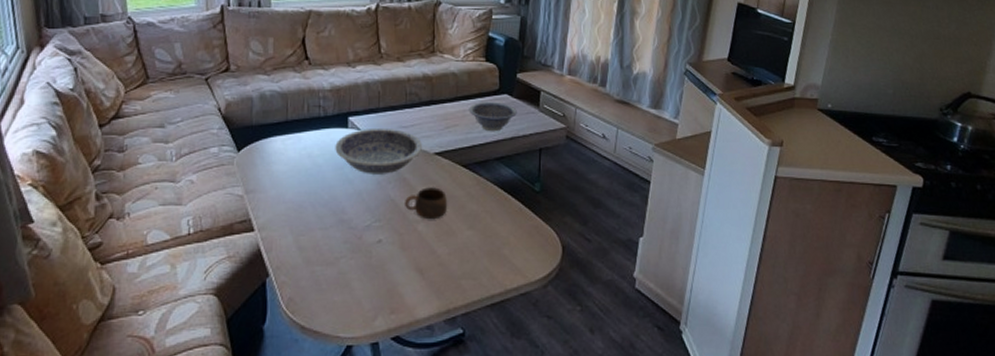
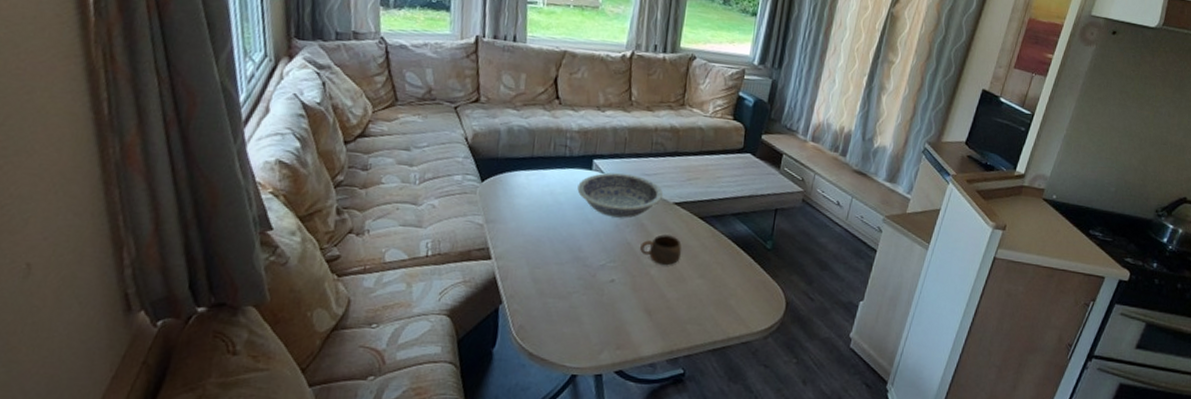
decorative bowl: present [469,102,517,131] -> none [711,159,758,188]

